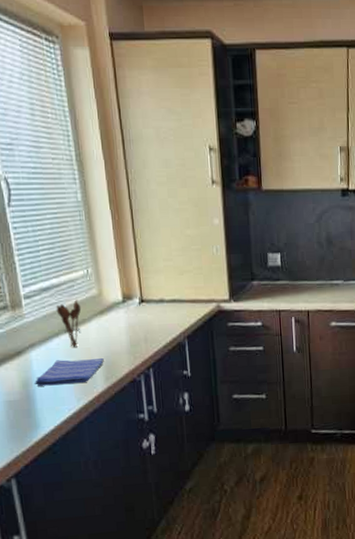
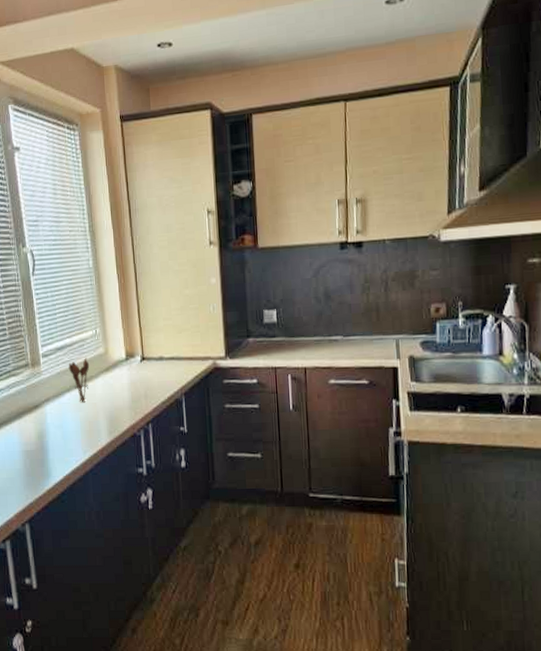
dish towel: present [35,358,104,387] -> none [48,413,108,438]

